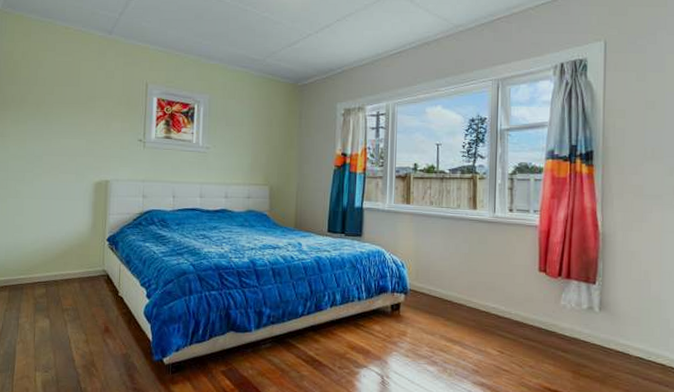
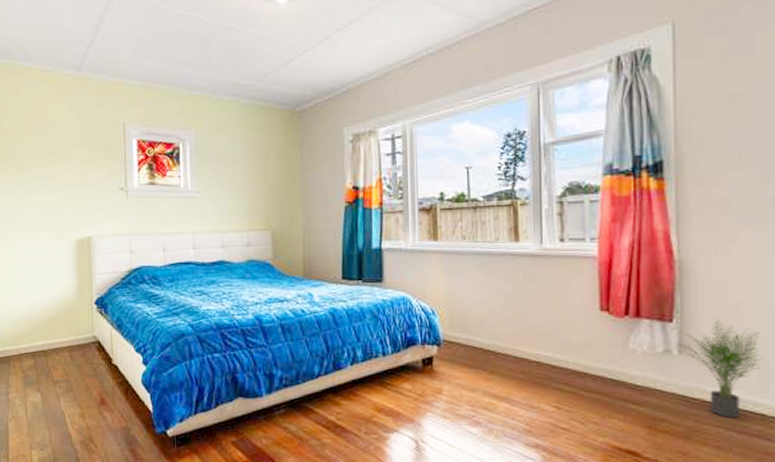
potted plant: none [598,283,665,367] -> present [676,319,764,419]

